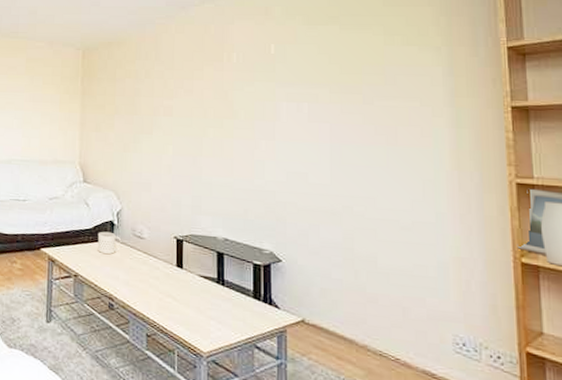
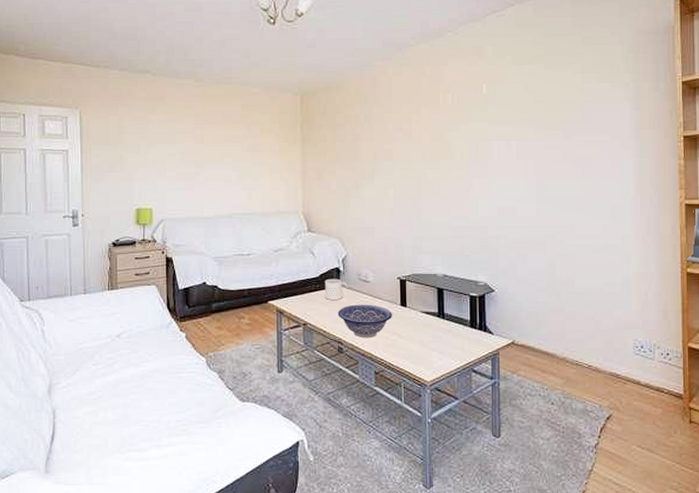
decorative bowl: none [110,260,167,297] -> present [338,304,392,337]

